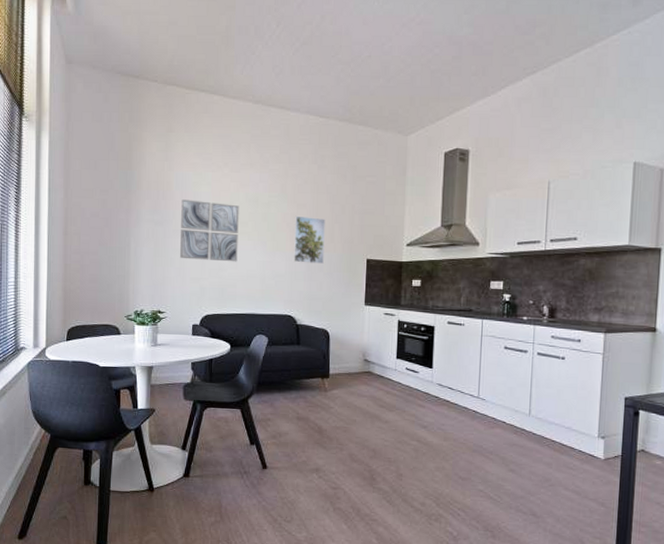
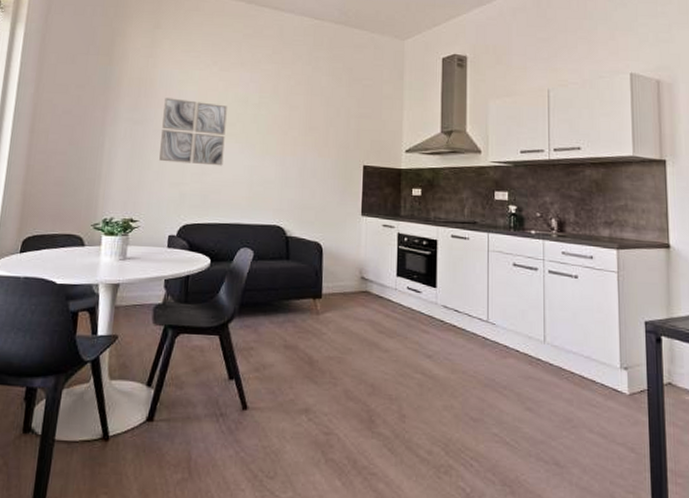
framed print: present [294,215,325,264] -> none [284,118,319,170]

